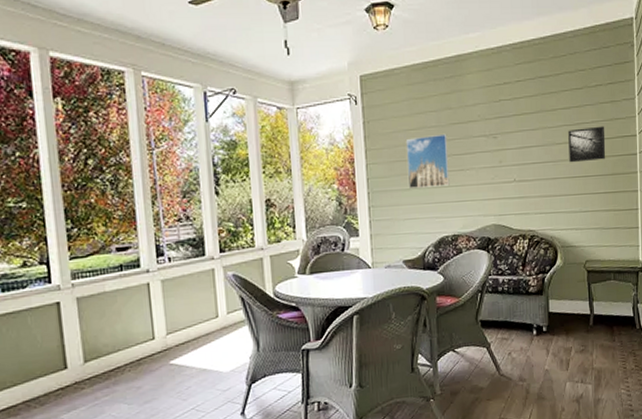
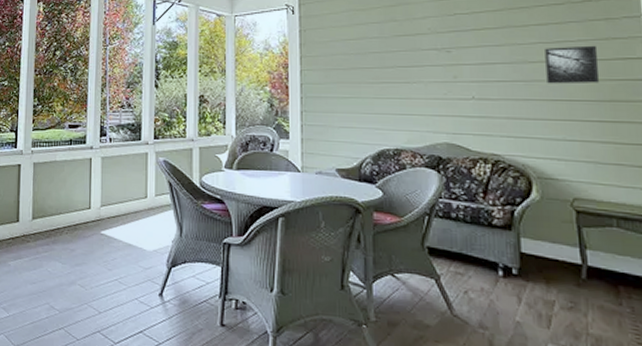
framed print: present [405,133,450,188] -> none [343,45,393,98]

